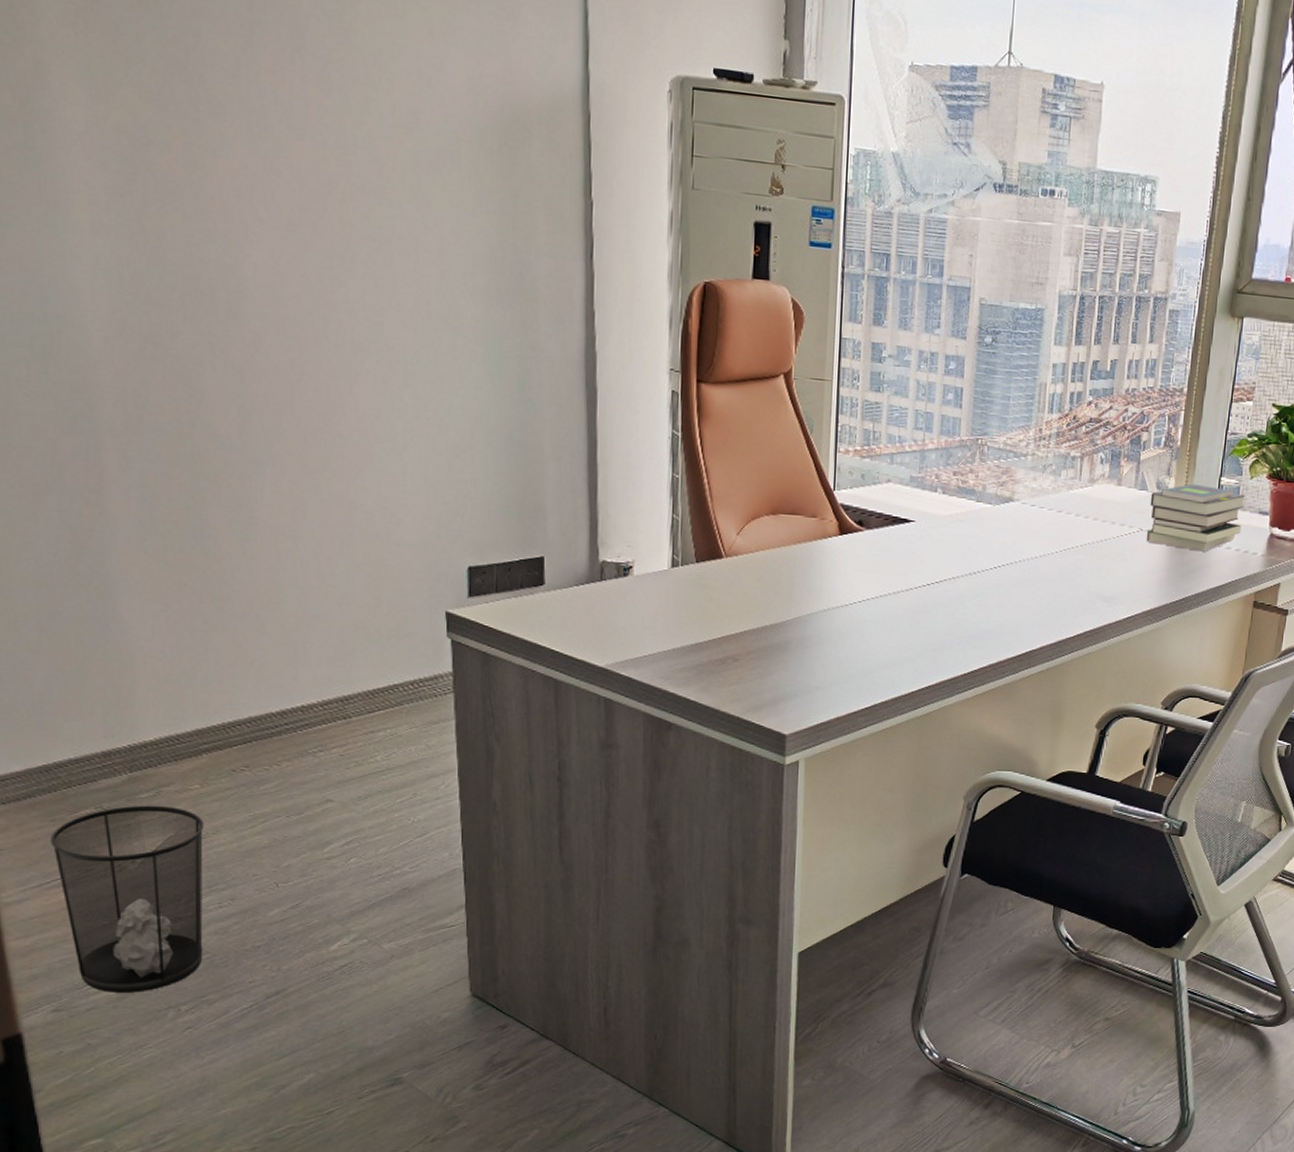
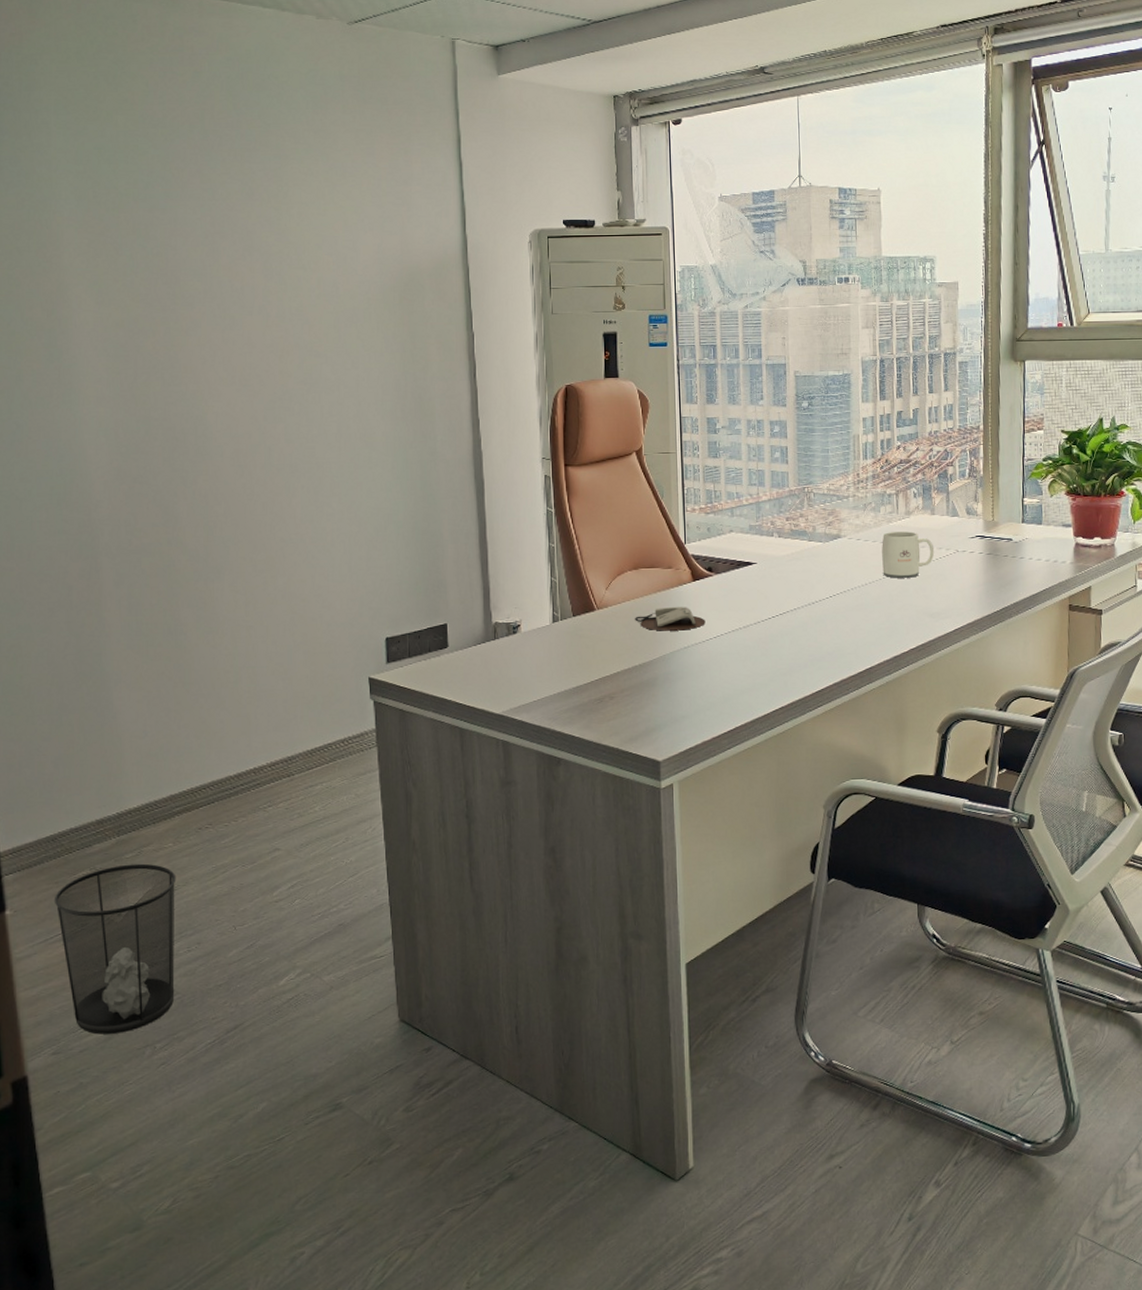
telephone: none [769,562,850,591] -> present [635,607,705,631]
mug: none [1056,500,1117,555] -> present [882,531,935,578]
books: present [1146,483,1245,552] -> none [962,506,1049,565]

